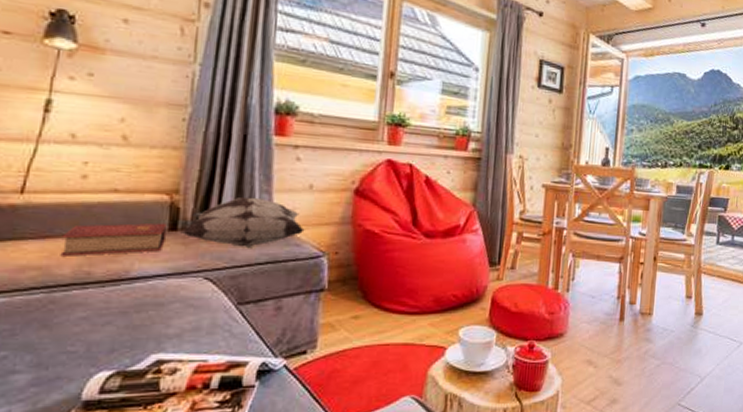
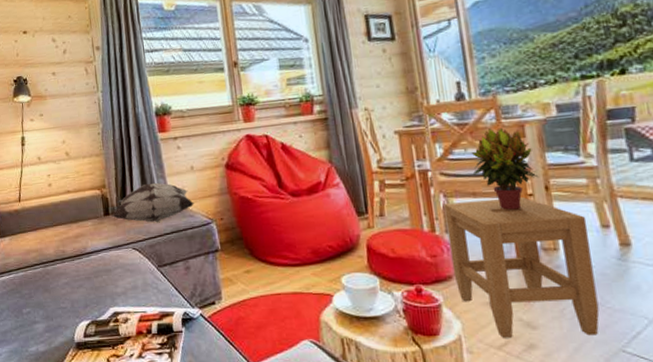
book: present [60,222,167,256] -> none [45,210,103,241]
stool: none [565,263,677,393] -> present [444,196,600,338]
potted plant: none [600,197,652,275] -> present [471,127,540,210]

